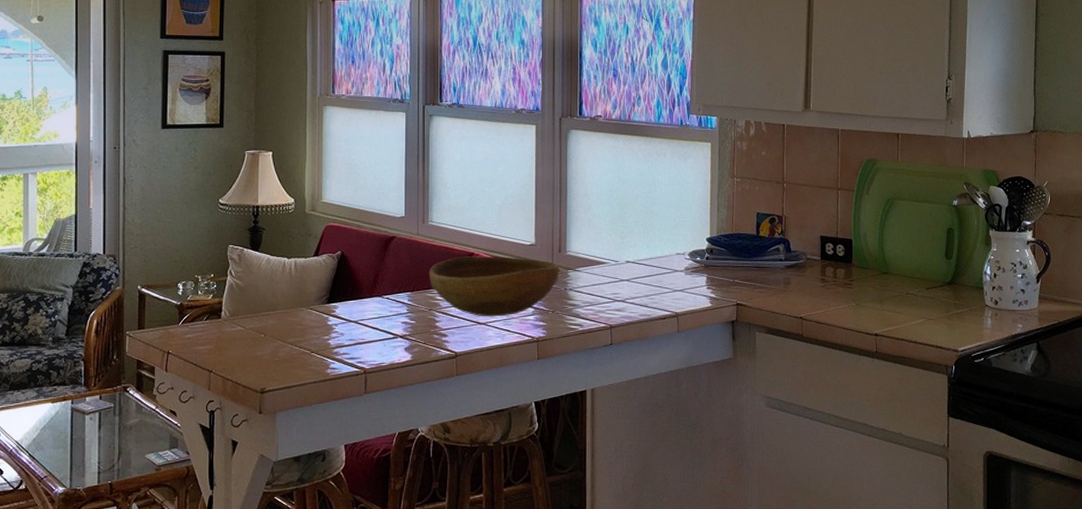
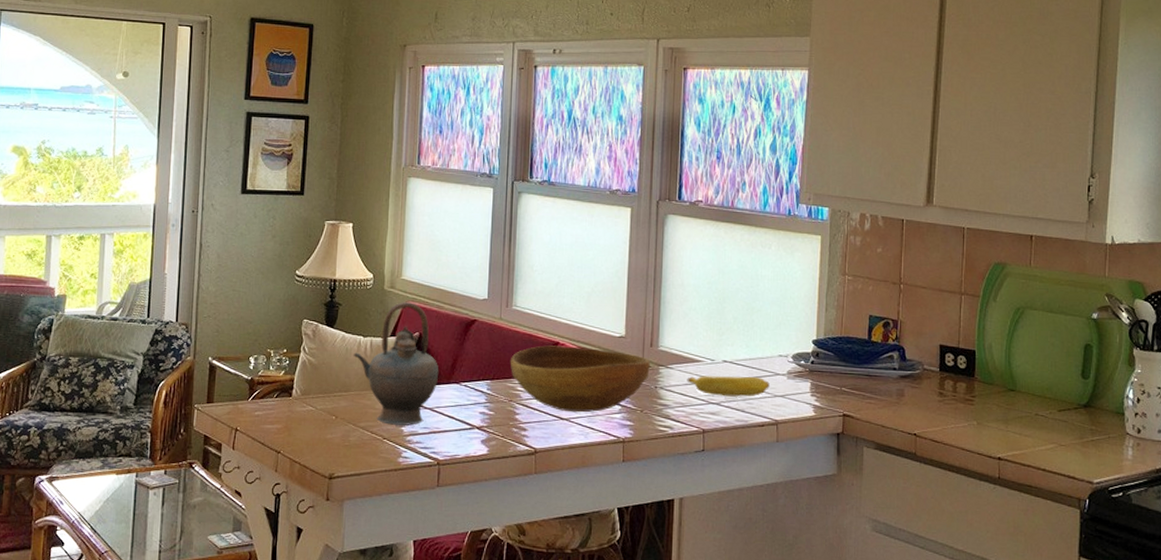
teapot: none [279,223,362,339] -> present [353,302,439,426]
banana: none [593,274,669,294] -> present [687,376,770,397]

